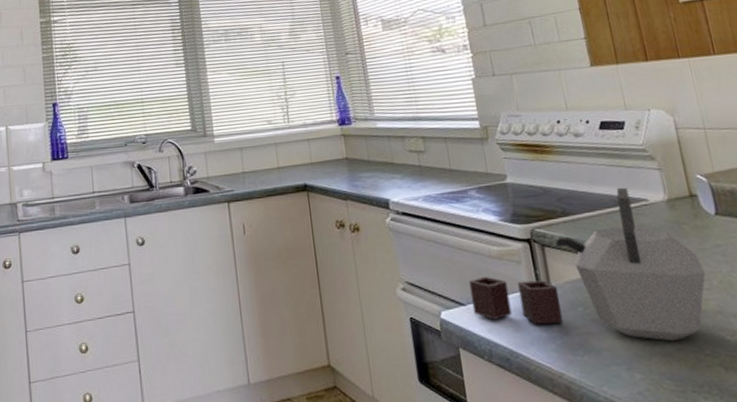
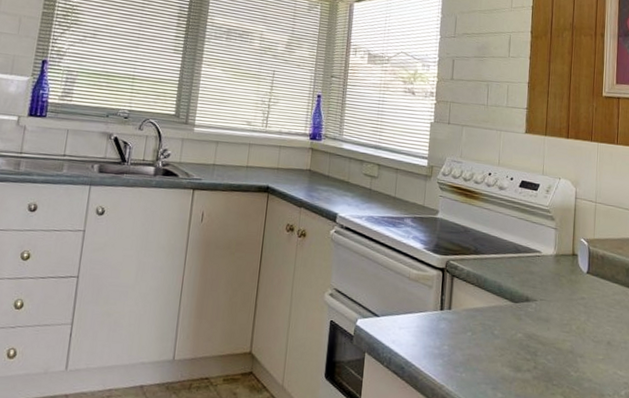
kettle: present [468,187,706,341] -> none [384,238,568,370]

